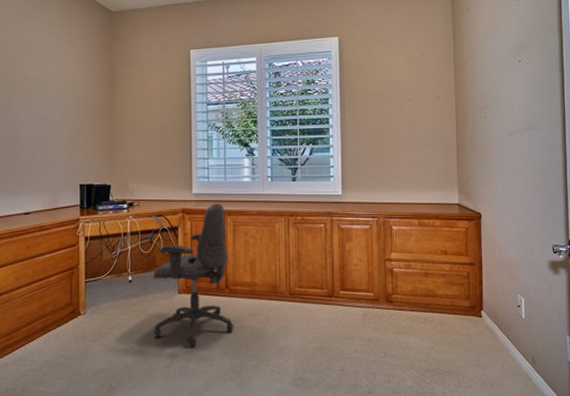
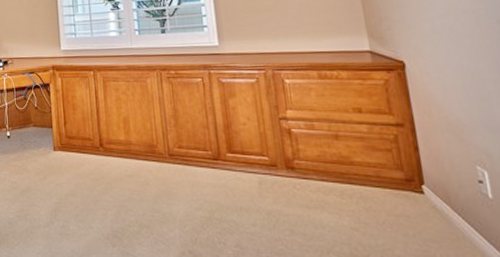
chair: present [153,203,234,347] -> none [28,59,112,207]

